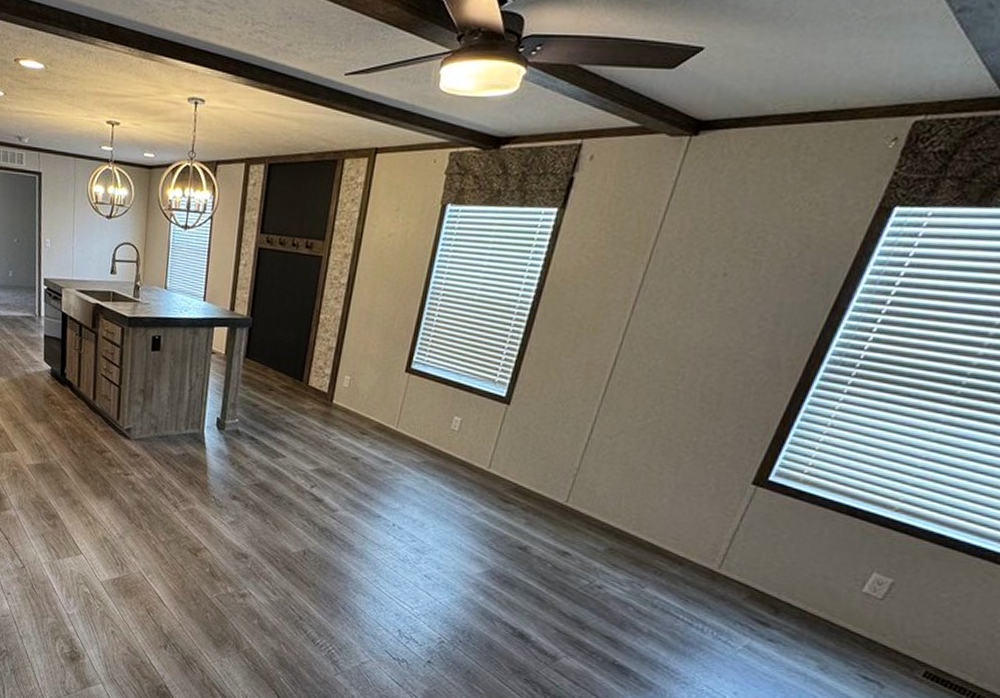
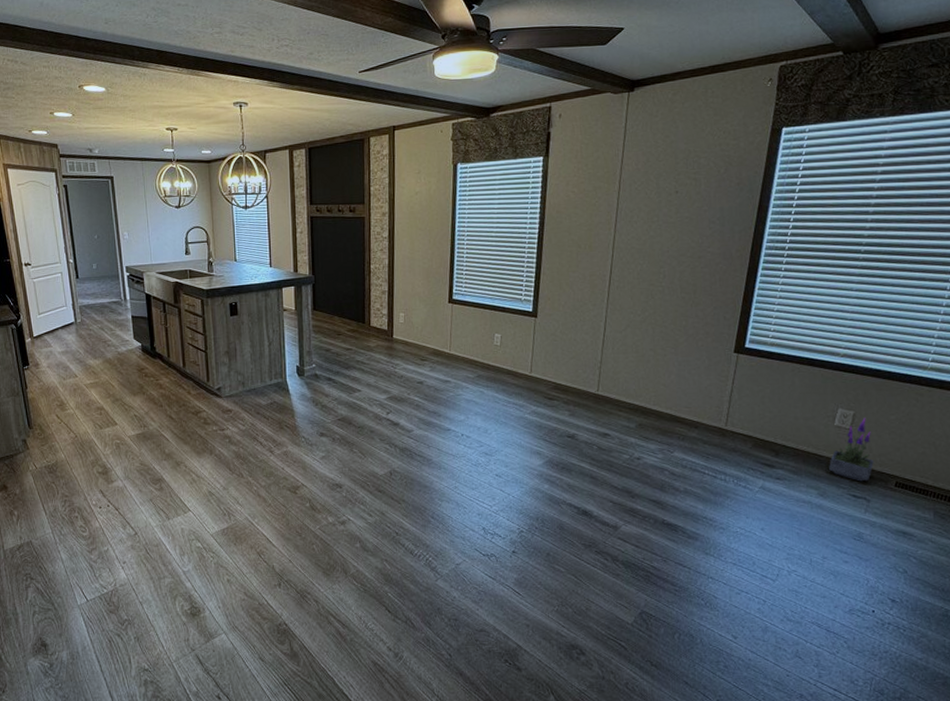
potted plant: none [840,589,909,665] -> present [829,418,874,482]

